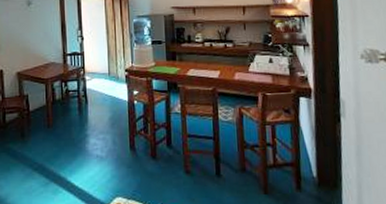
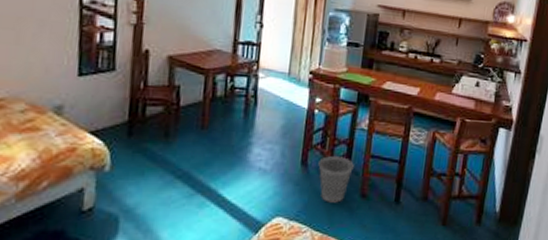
wastebasket: none [144,139,175,181] -> present [318,156,354,203]

